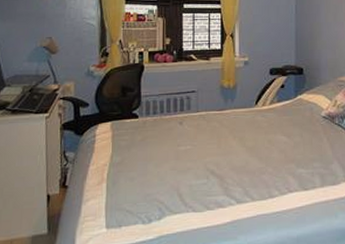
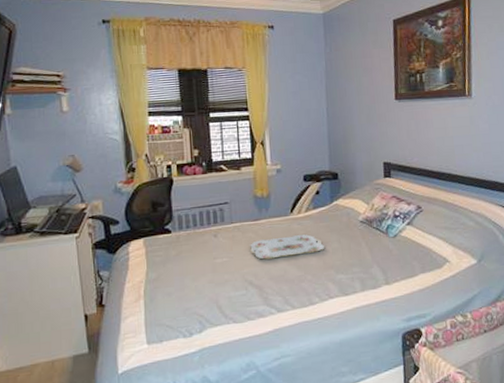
serving tray: none [214,127,287,150] -> present [250,234,325,260]

